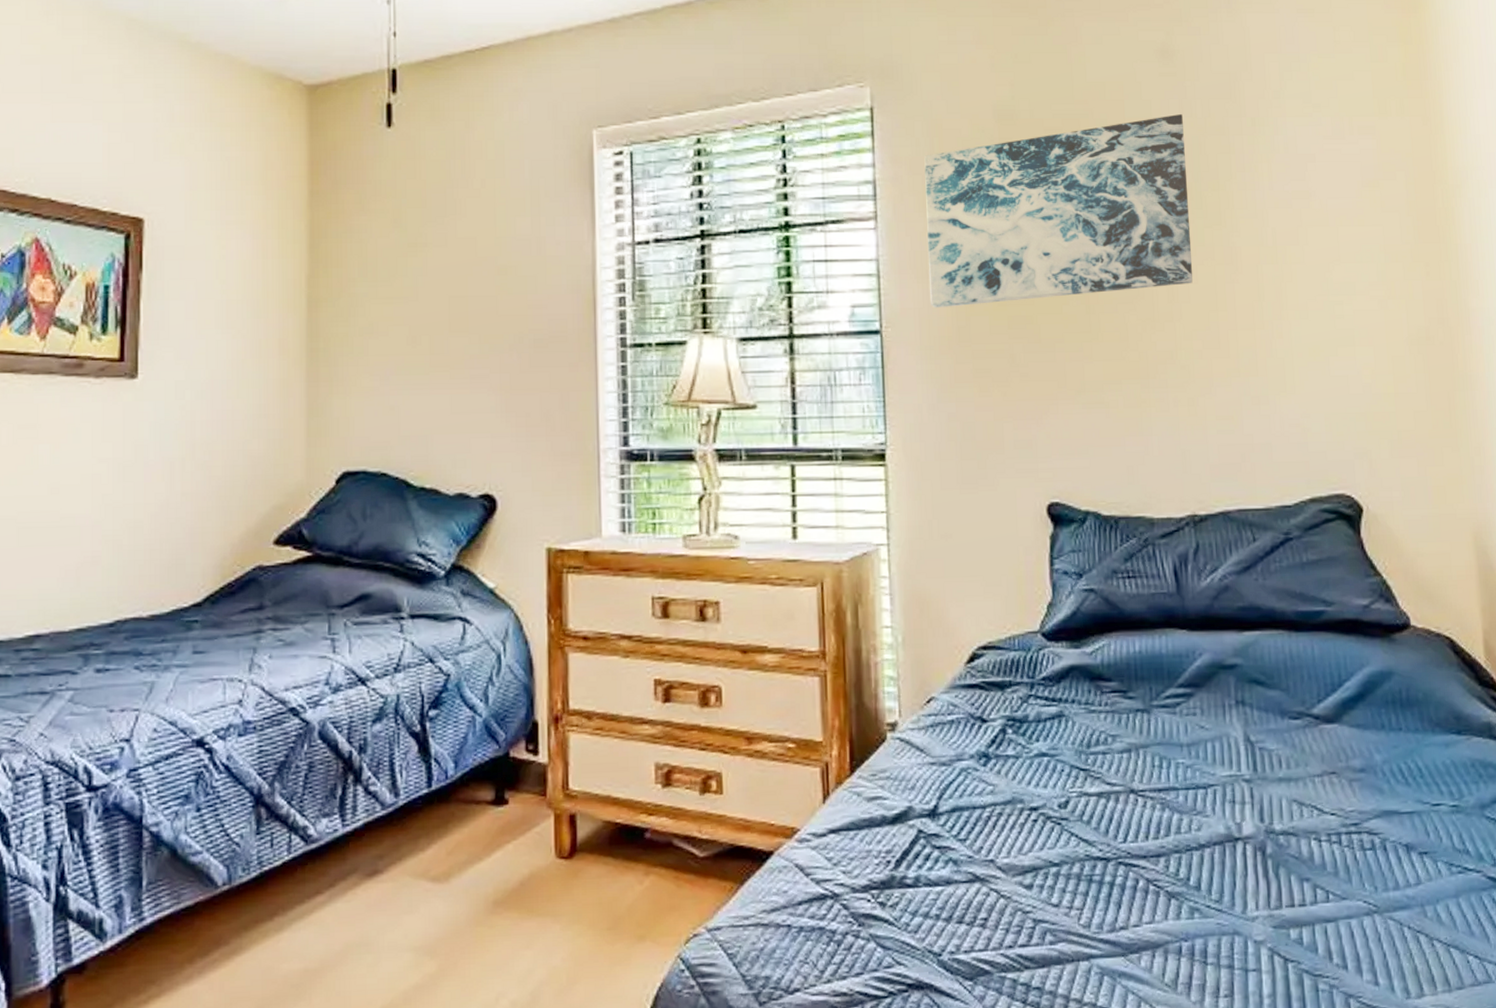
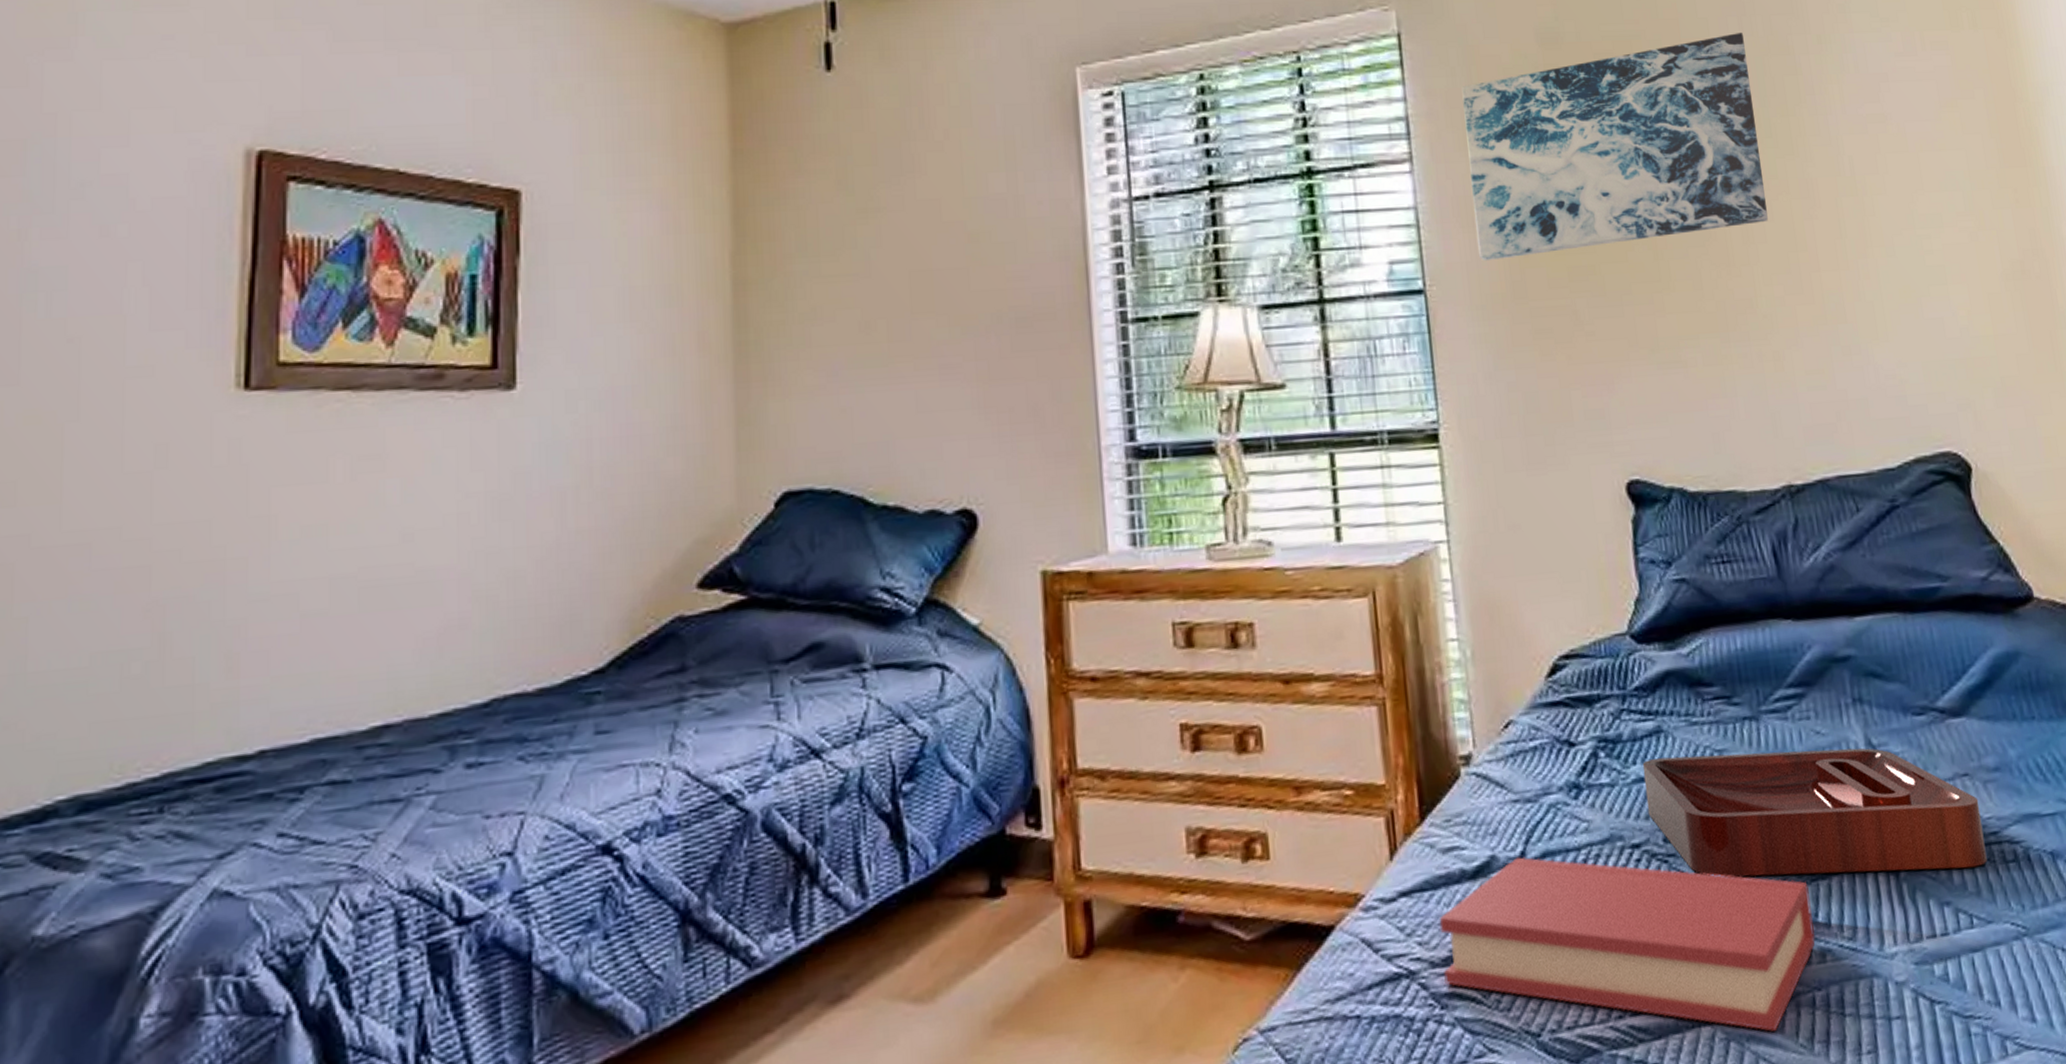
hardback book: none [861,809,1186,971] -> present [1439,856,1815,1031]
decorative tray: none [1044,738,1347,852] -> present [1642,748,1987,877]

